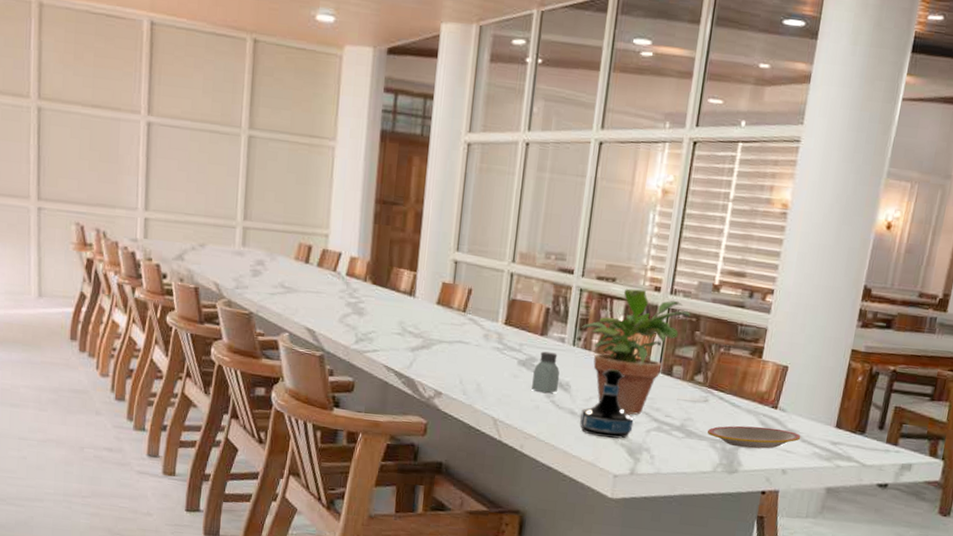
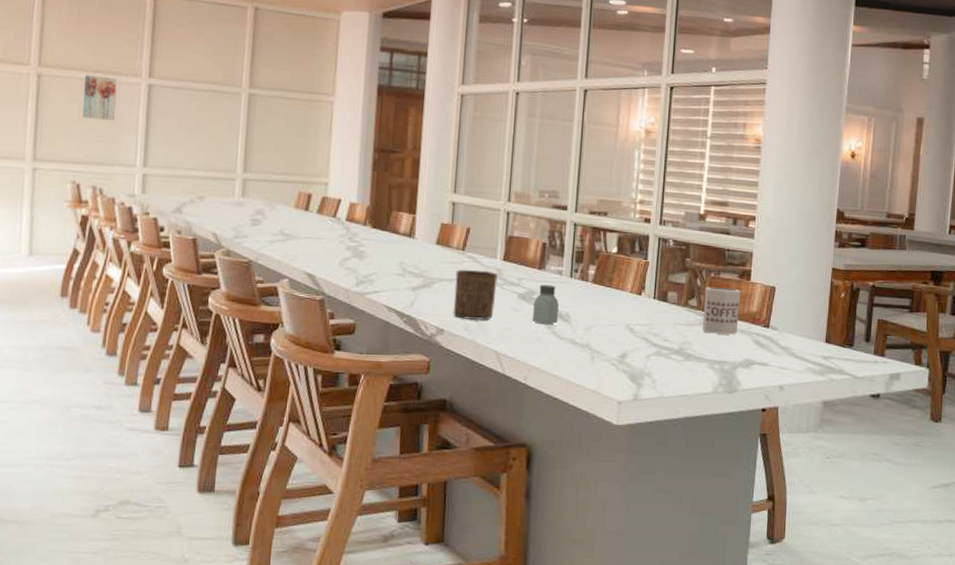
wall art: none [83,110,117,160] -> present [82,75,118,120]
cup: none [451,332,498,385] -> present [453,269,498,320]
tequila bottle: present [580,369,634,439] -> none [581,298,634,365]
potted plant: present [582,288,691,415] -> none [578,221,681,341]
mug: none [707,362,751,414] -> present [702,286,741,335]
plate: present [707,425,801,449] -> none [704,345,794,368]

